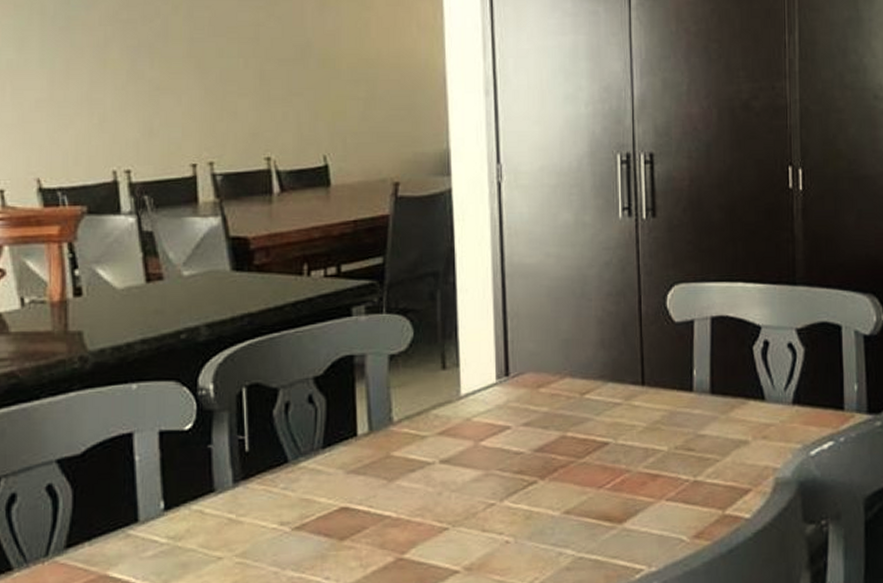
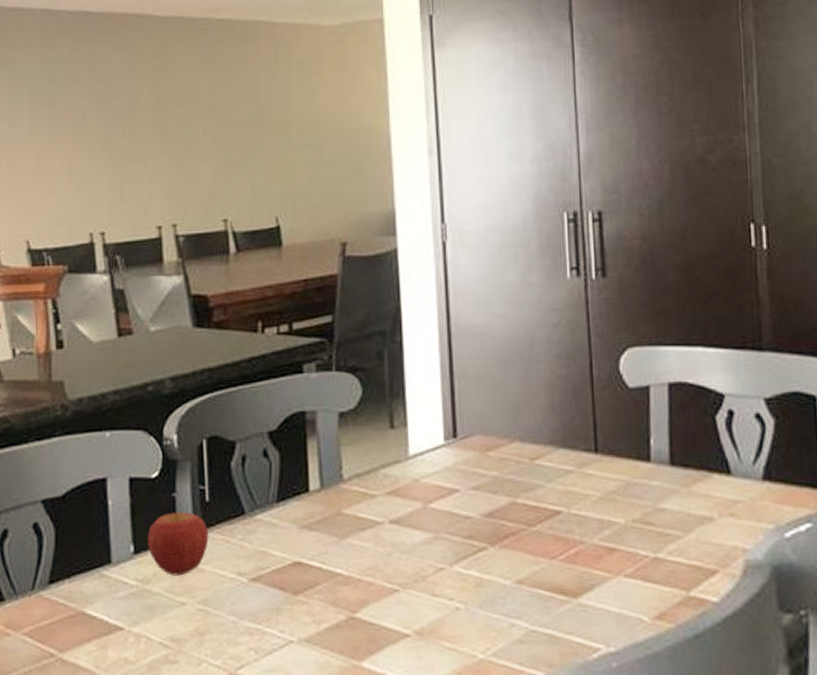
apple: none [180,463,248,530] -> present [148,512,209,576]

